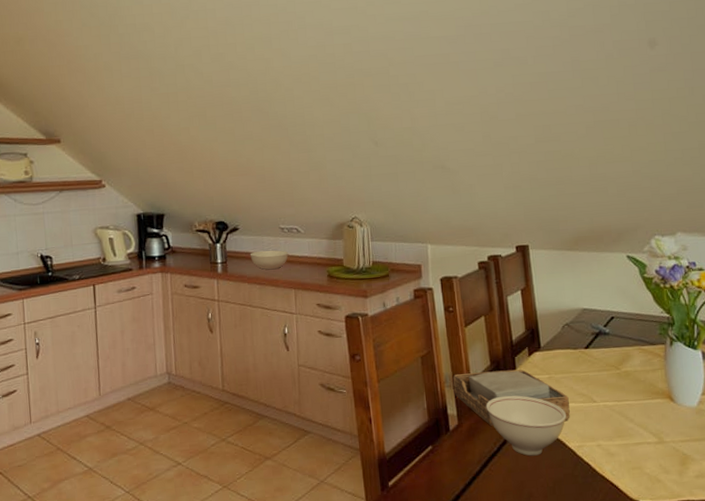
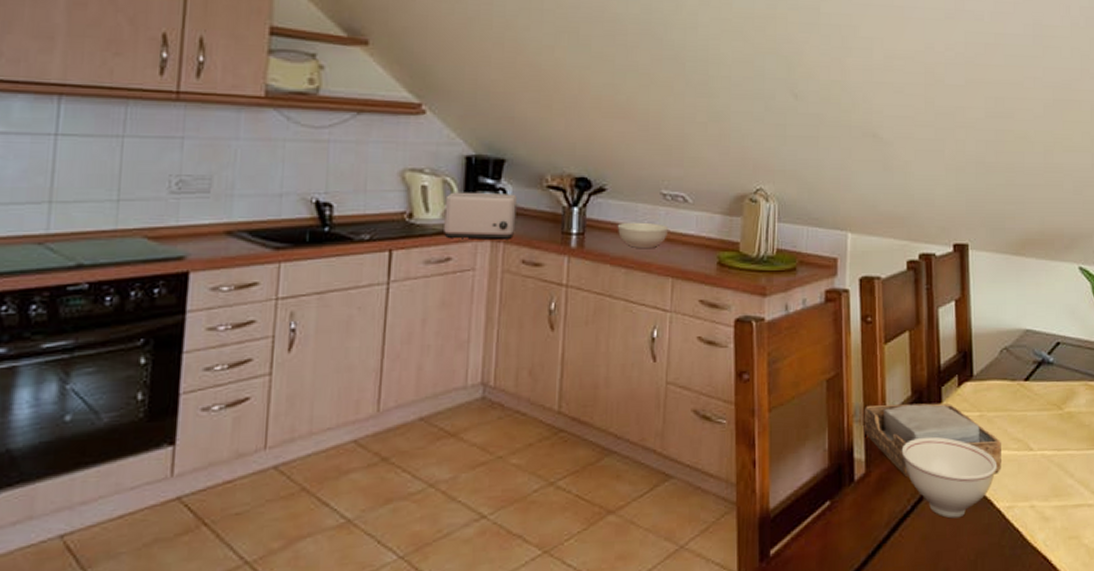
toaster: none [126,238,178,273] -> present [444,192,520,239]

